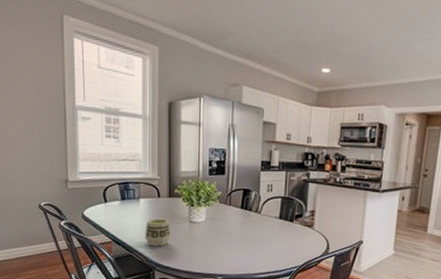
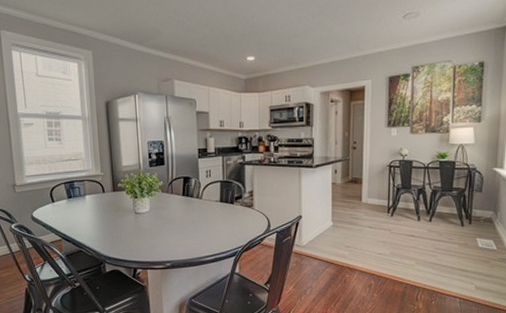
cup: present [145,218,171,247] -> none [93,212,118,240]

